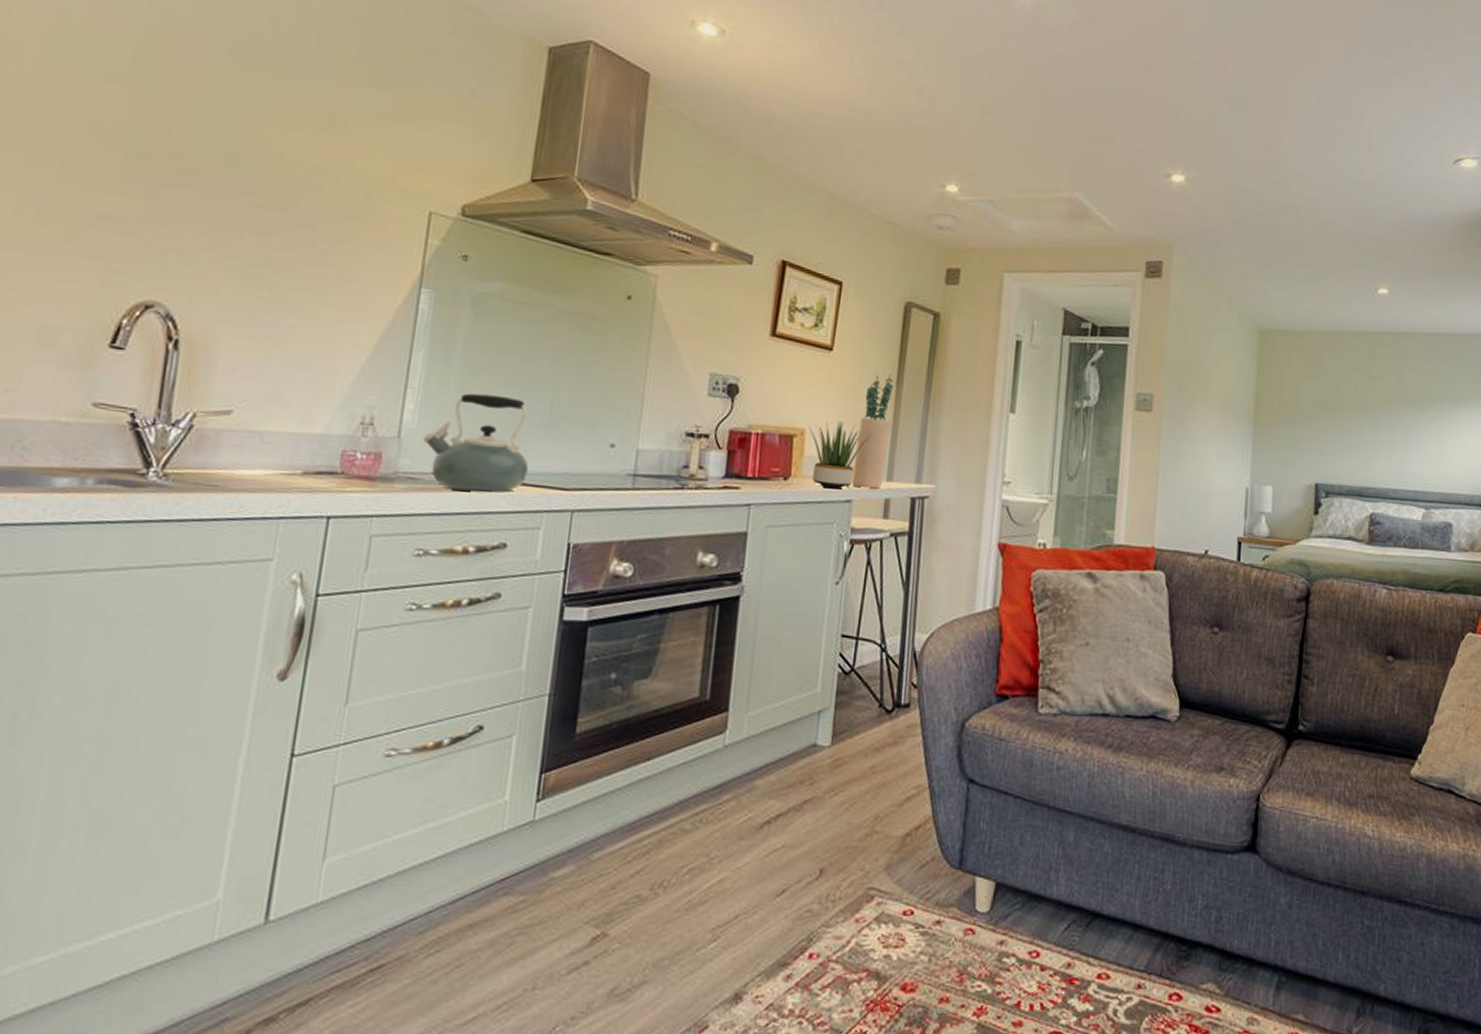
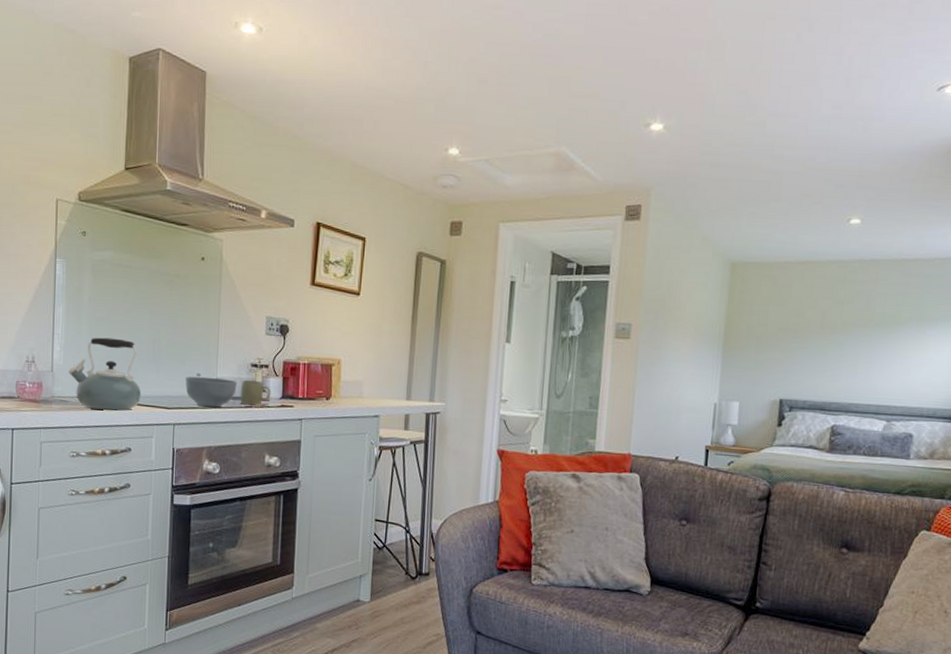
bowl: none [592,447,665,489] -> present [185,376,237,408]
mug: none [667,452,711,487] -> present [240,379,271,406]
potted plant: present [808,421,872,489] -> none [343,353,394,407]
vase: present [852,374,894,489] -> none [379,313,410,407]

